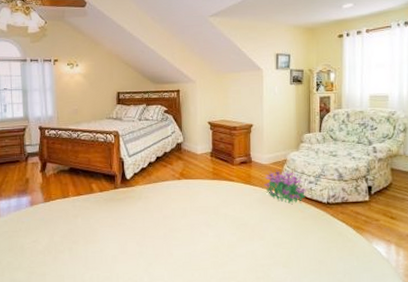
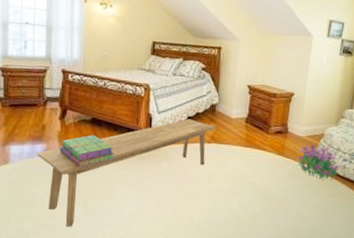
bench: none [23,159,183,273] -> present [37,119,215,227]
stack of books: none [43,183,93,215] -> present [59,135,114,168]

